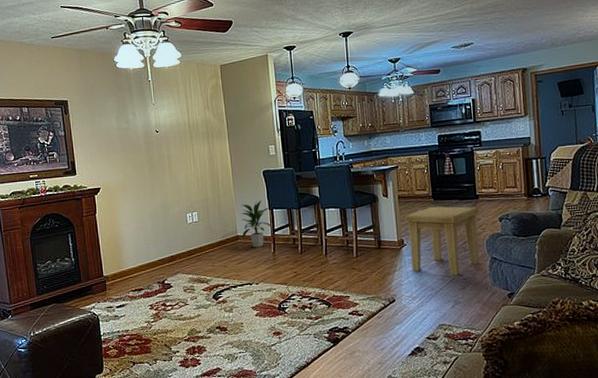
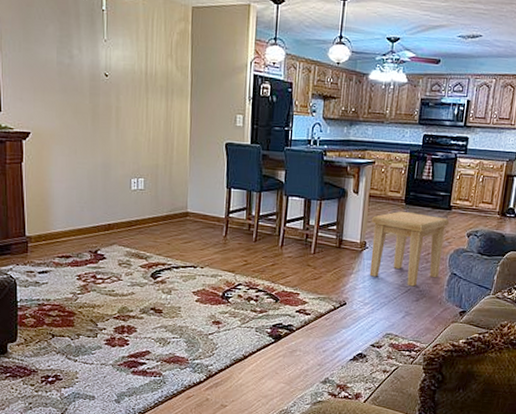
indoor plant: present [241,199,273,247] -> none [192,175,228,228]

